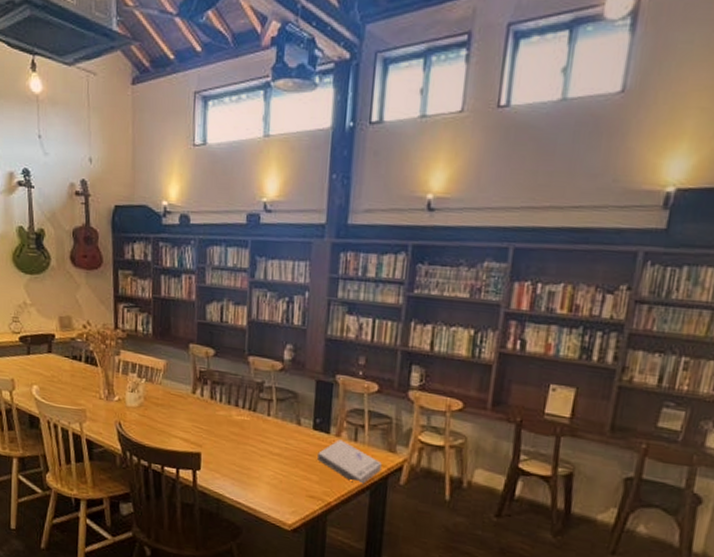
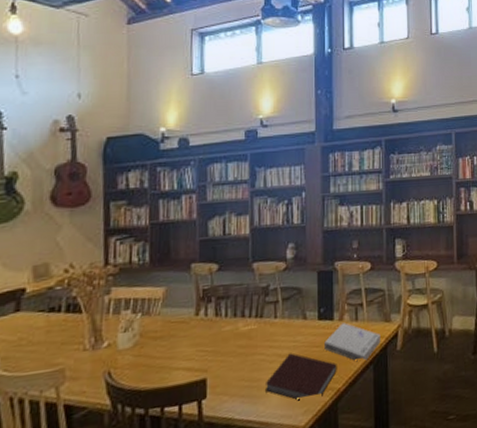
notebook: none [255,453,330,503] -> present [266,353,337,401]

